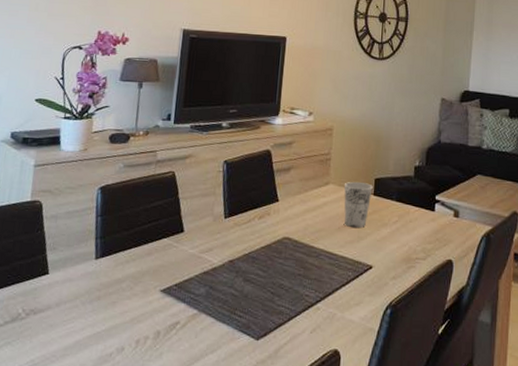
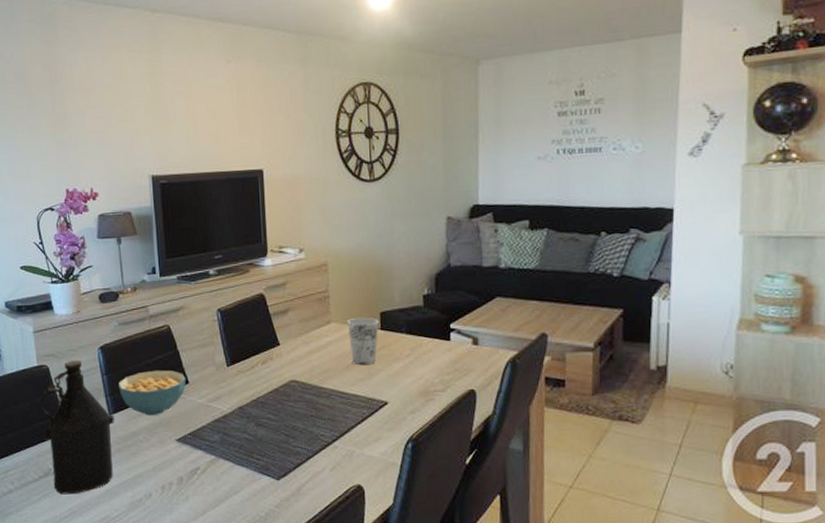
bottle: none [19,198,100,344] -> present [39,359,114,494]
cereal bowl: none [111,215,182,264] -> present [119,370,186,416]

